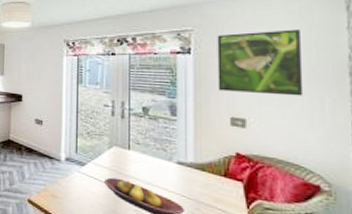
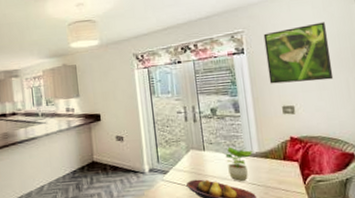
potted plant: none [150,150,187,190] -> present [222,146,253,181]

